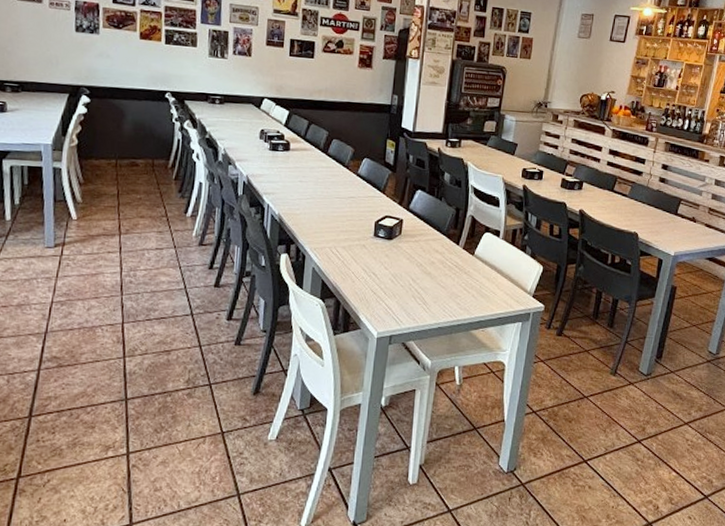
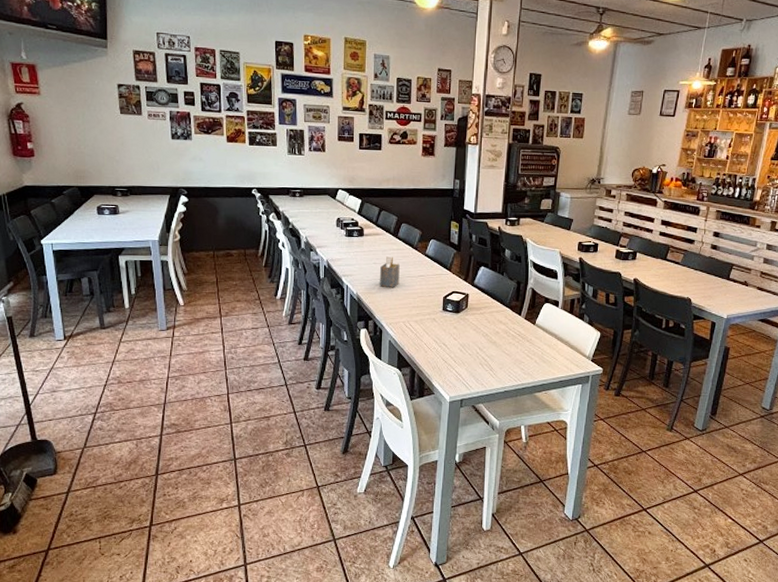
napkin holder: none [305,174,329,209] -> present [380,256,400,287]

